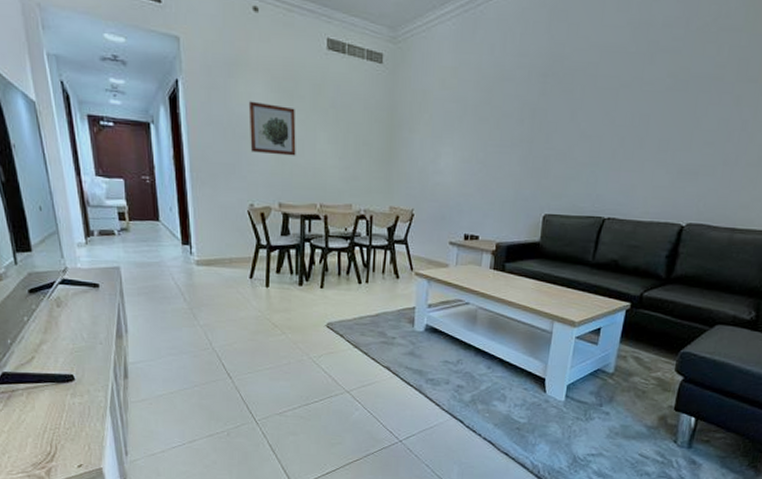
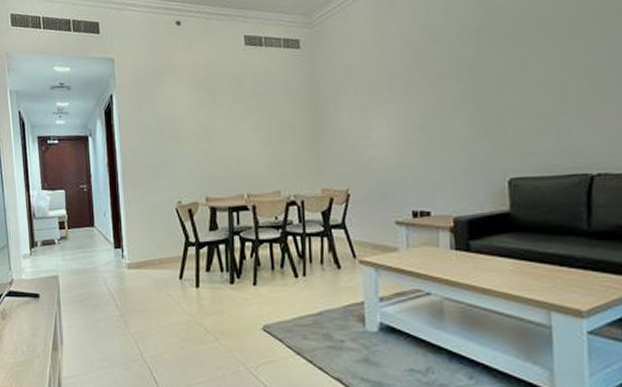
wall art: present [248,101,296,156] -> none [174,103,220,151]

